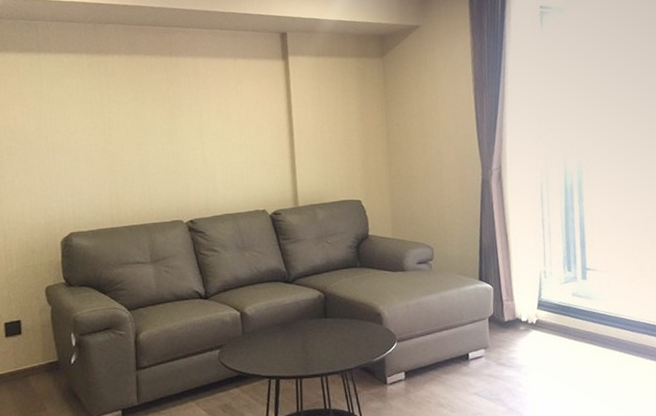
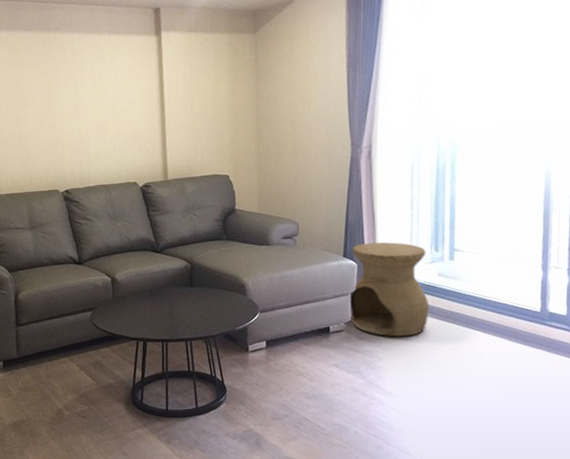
side table: none [487,263,566,361] -> present [350,242,430,337]

